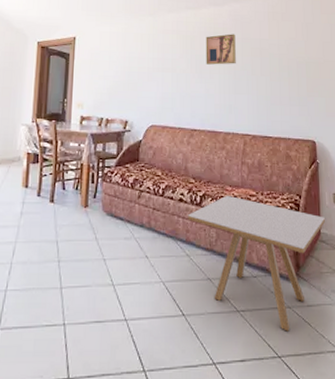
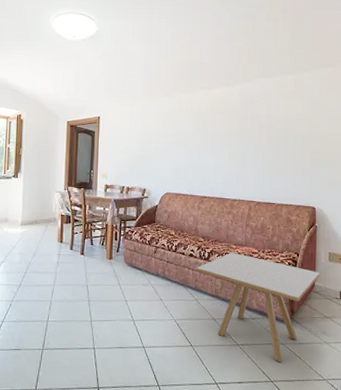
wall art: present [206,34,236,65] -> none [216,111,245,140]

